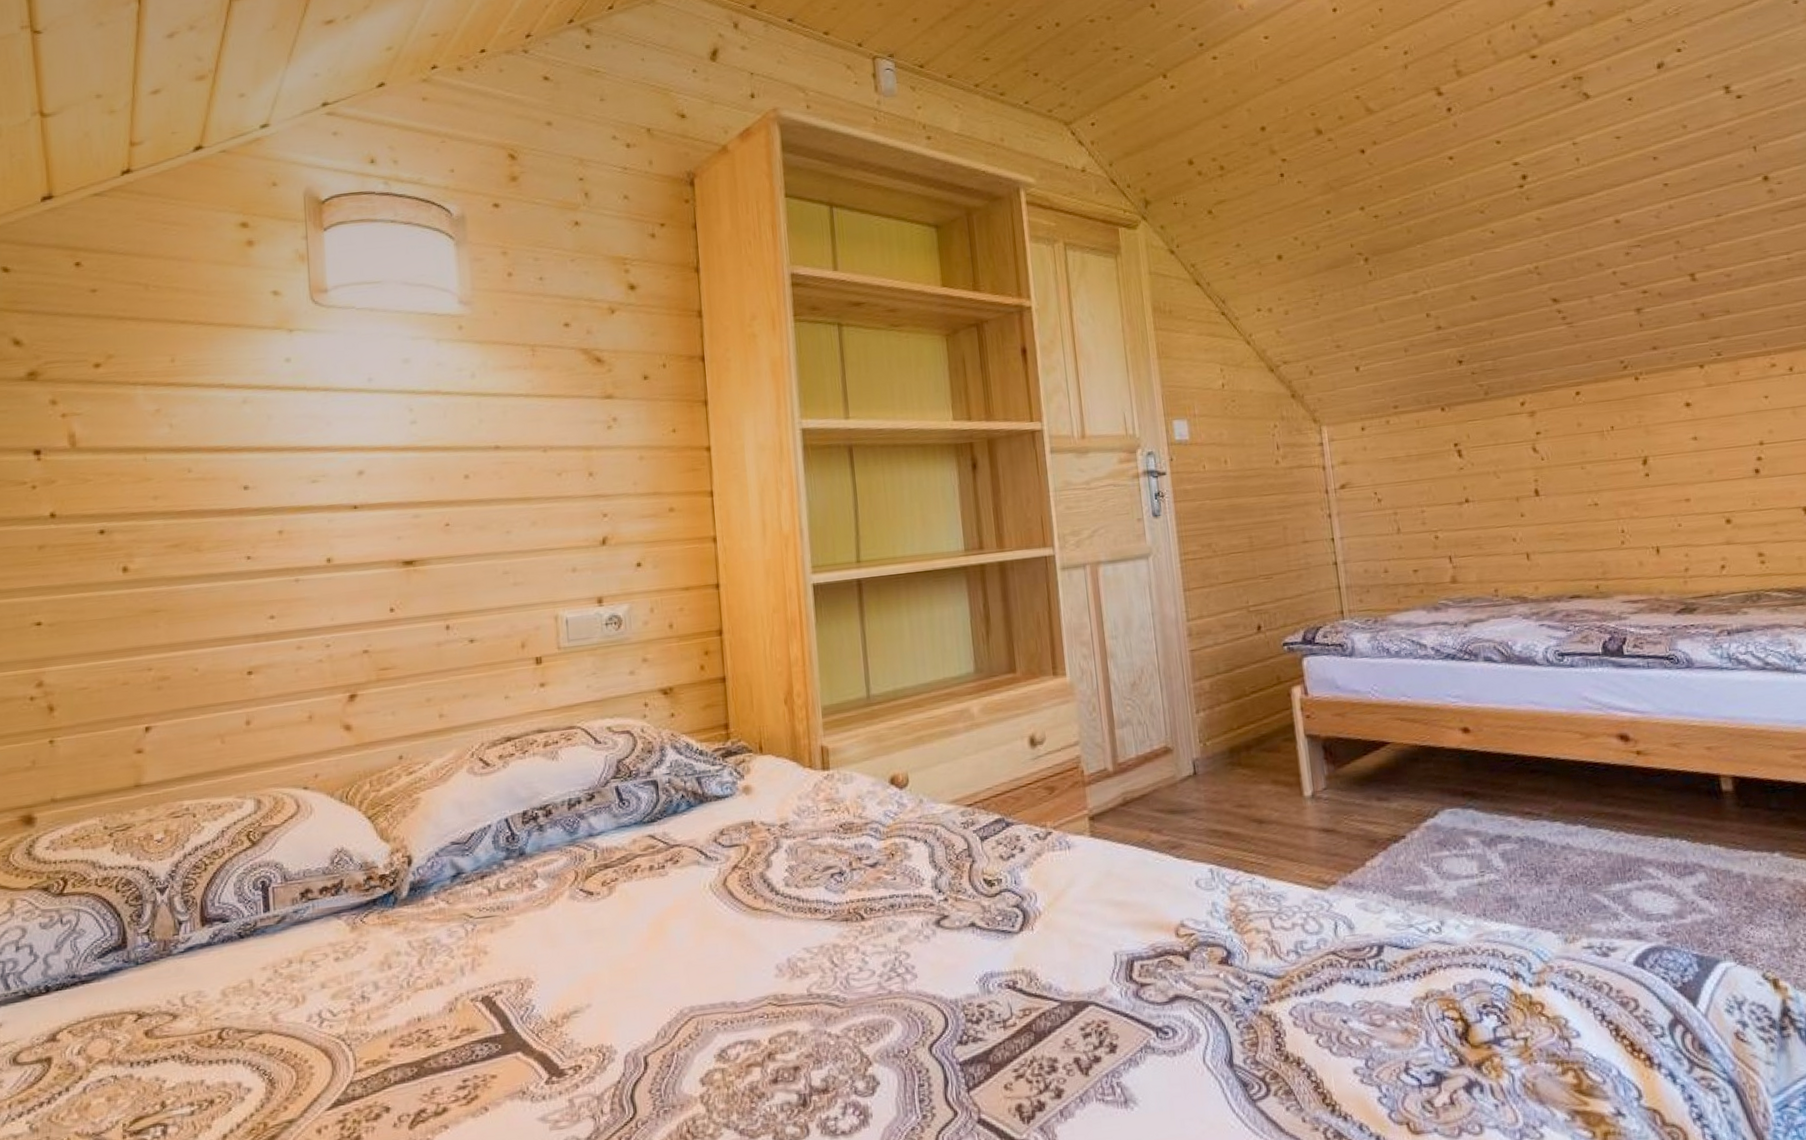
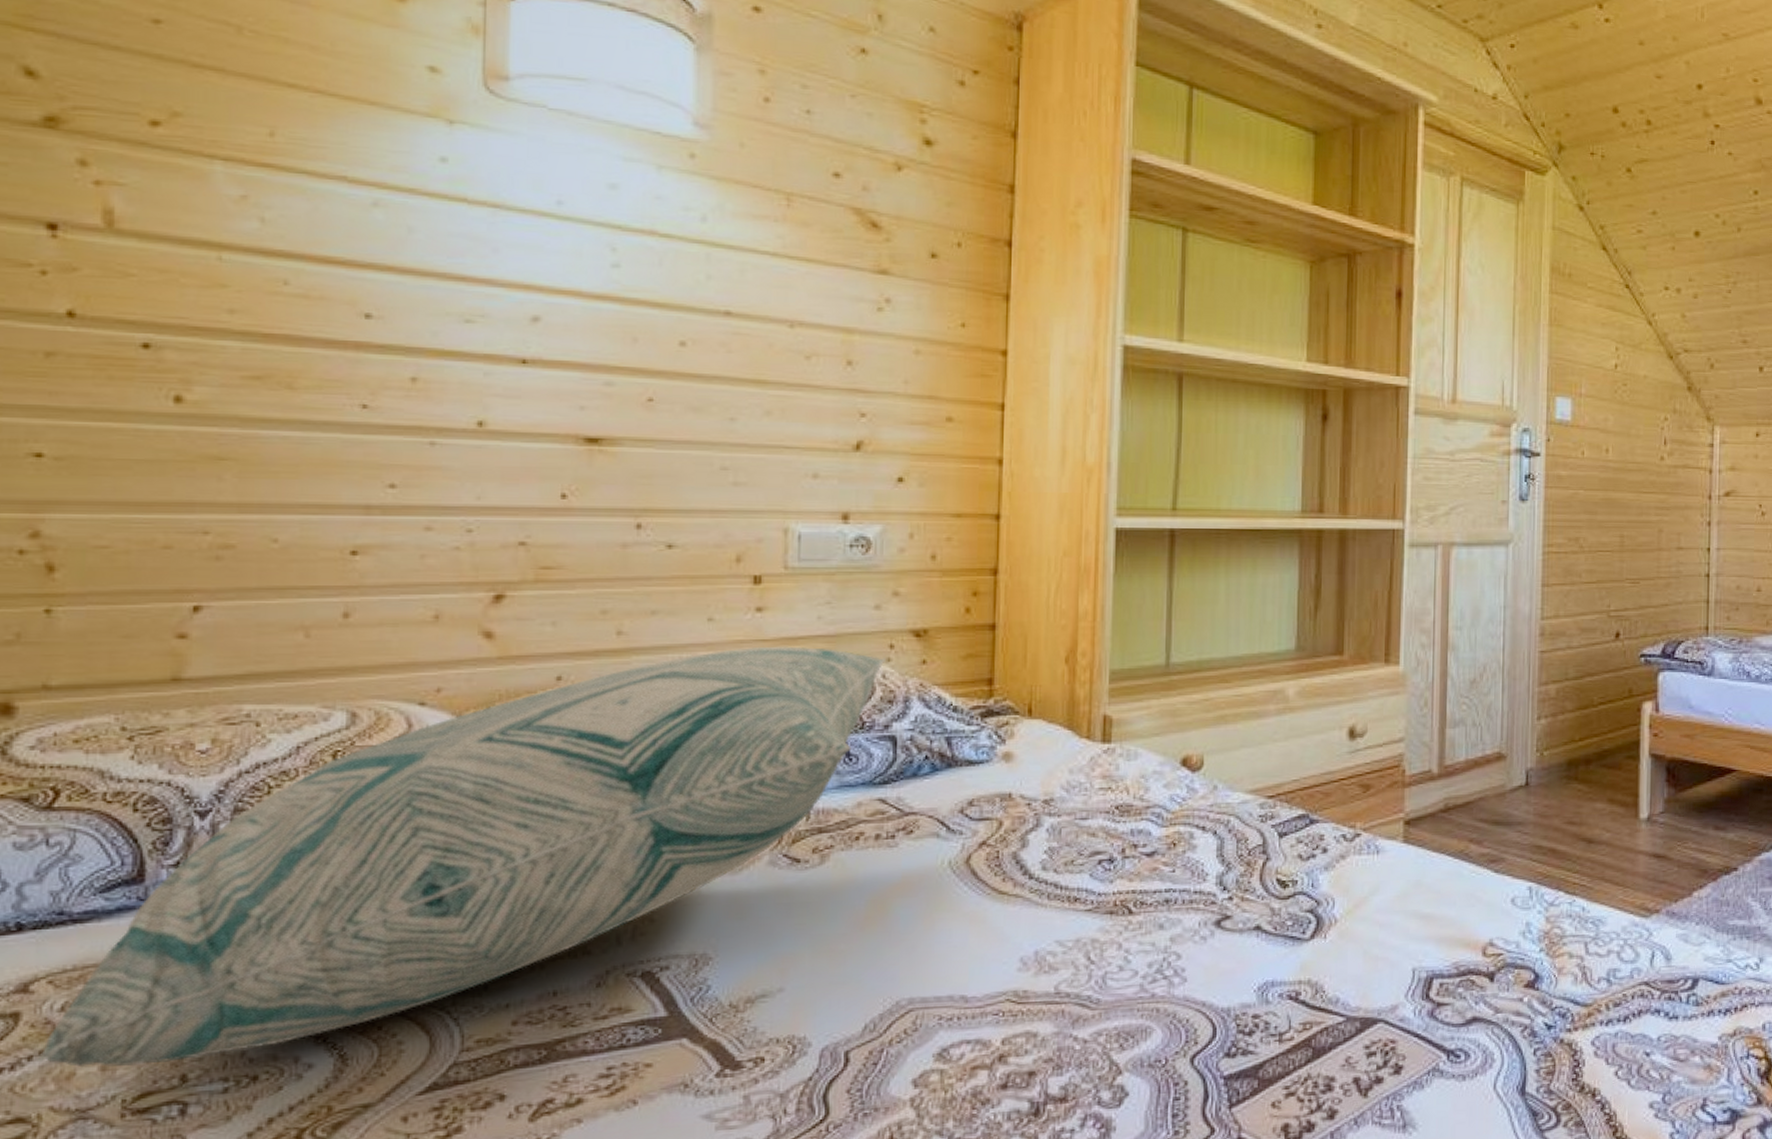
decorative pillow: none [64,711,643,1099] -> present [37,646,886,1068]

